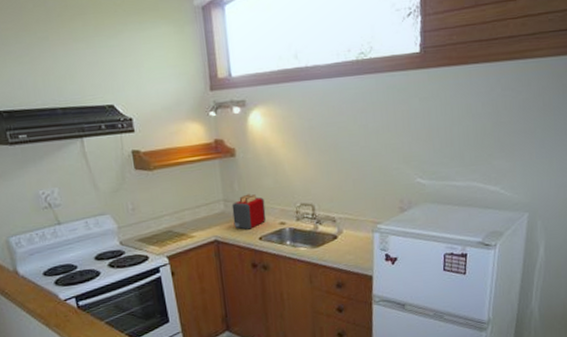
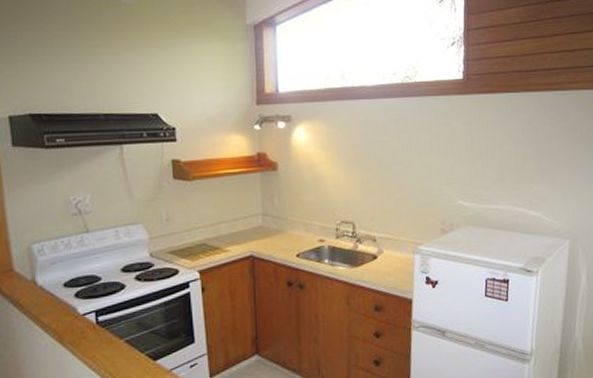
toaster: present [231,193,267,230] -> none [270,208,305,246]

